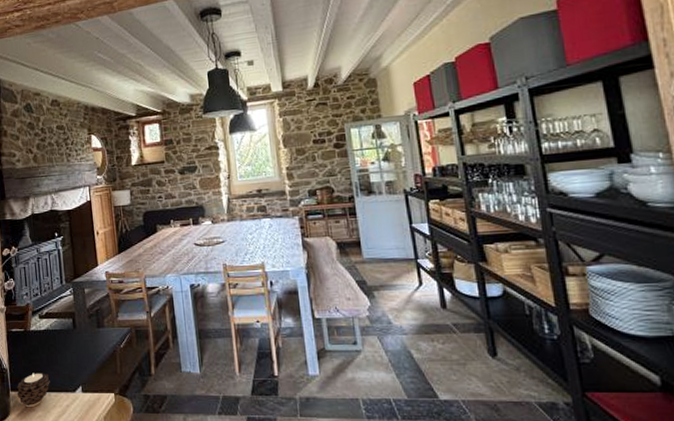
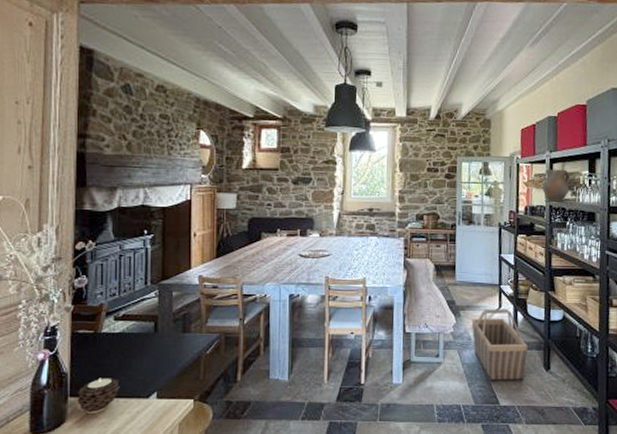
basket: none [388,286,465,373] -> present [471,309,528,383]
ceramic pitcher: none [450,119,485,159] -> present [543,169,571,202]

